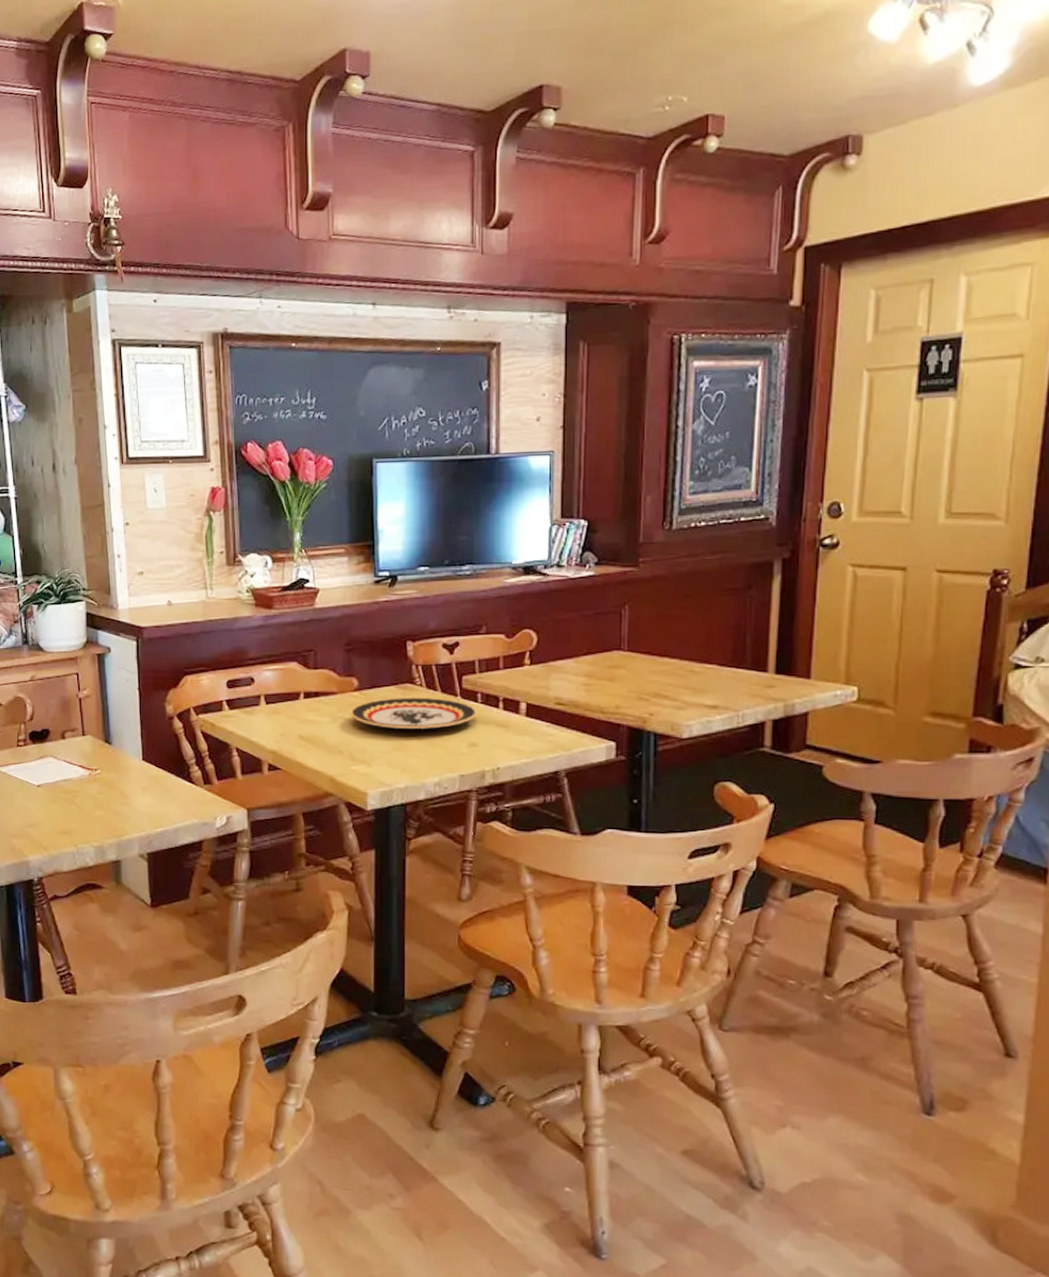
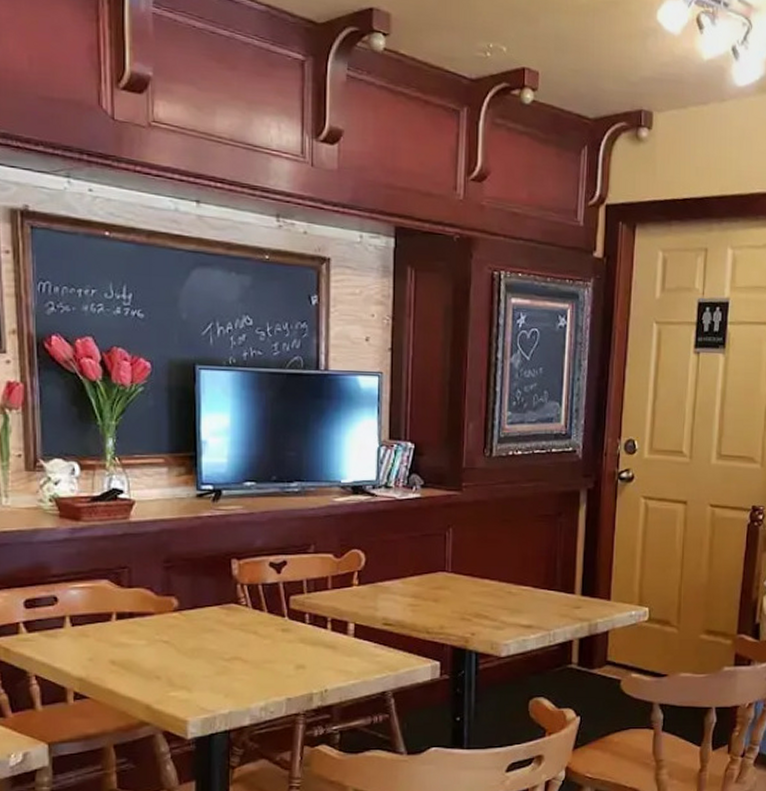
plate: present [350,698,477,729] -> none [169,619,305,651]

